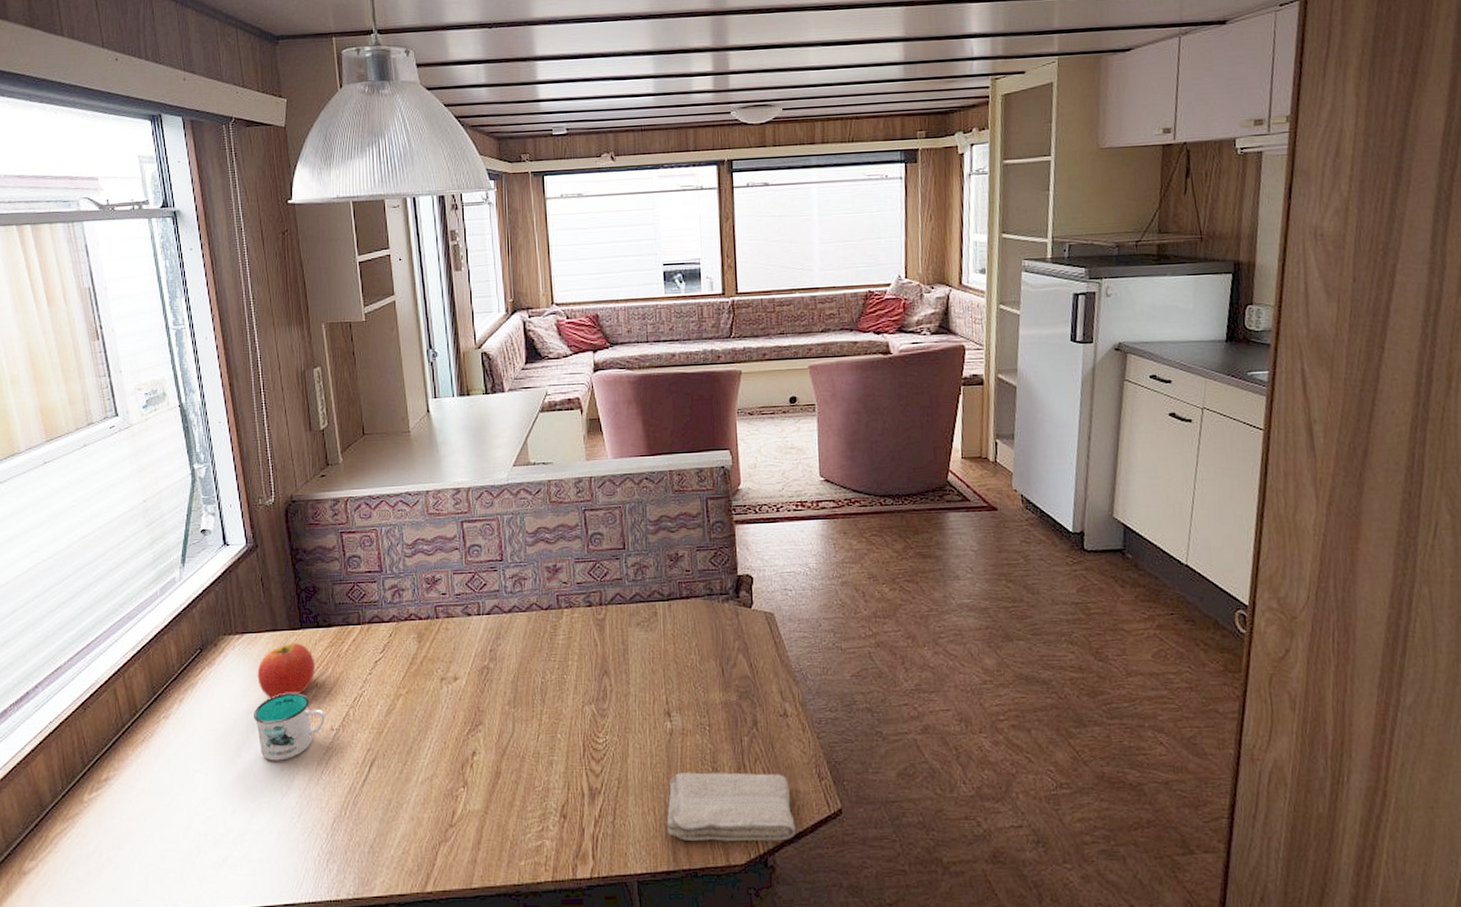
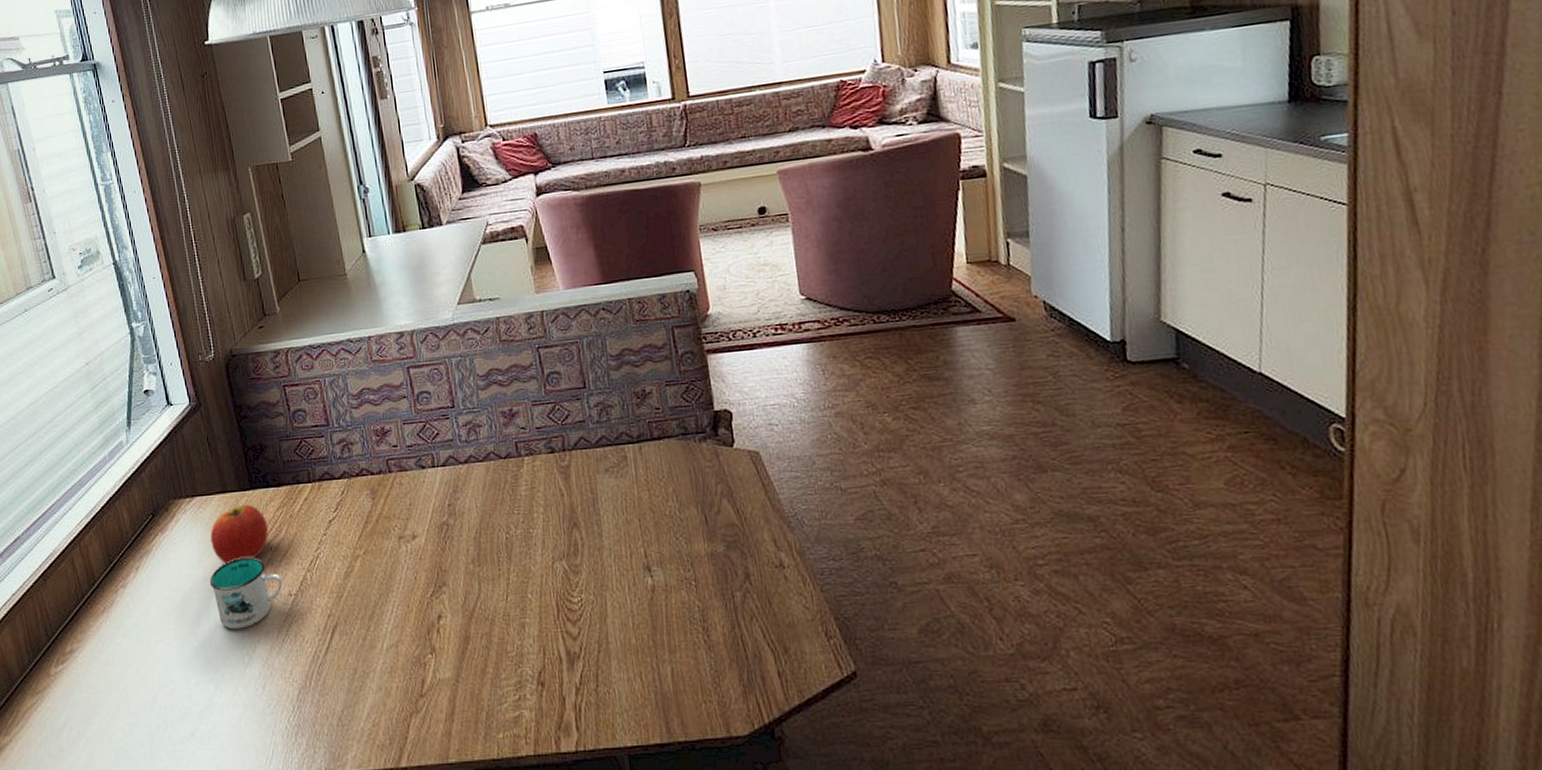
washcloth: present [666,772,796,842] -> none [654,632,805,710]

